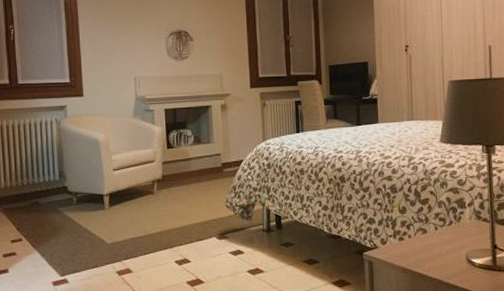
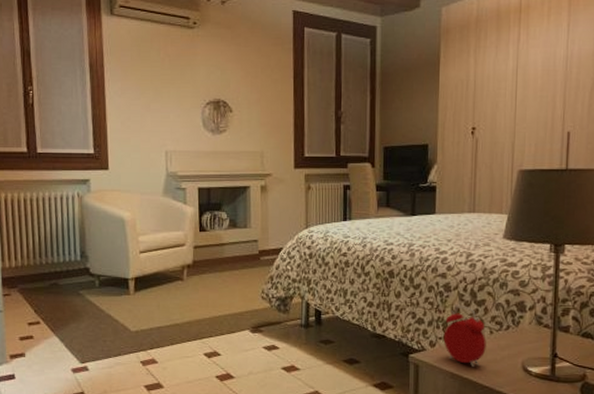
alarm clock: none [393,205,433,261] -> present [443,306,486,367]

